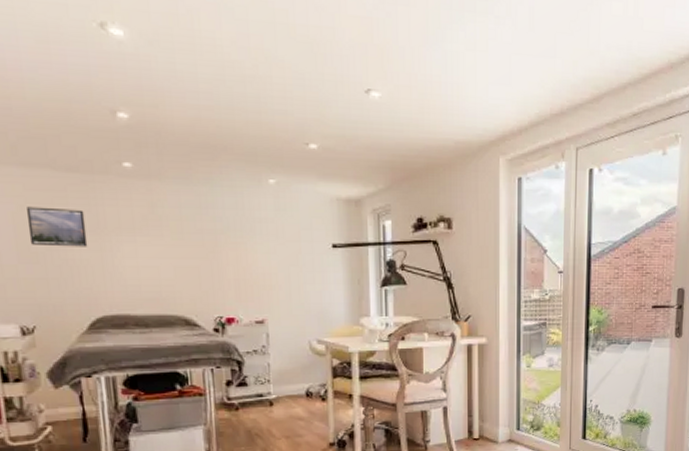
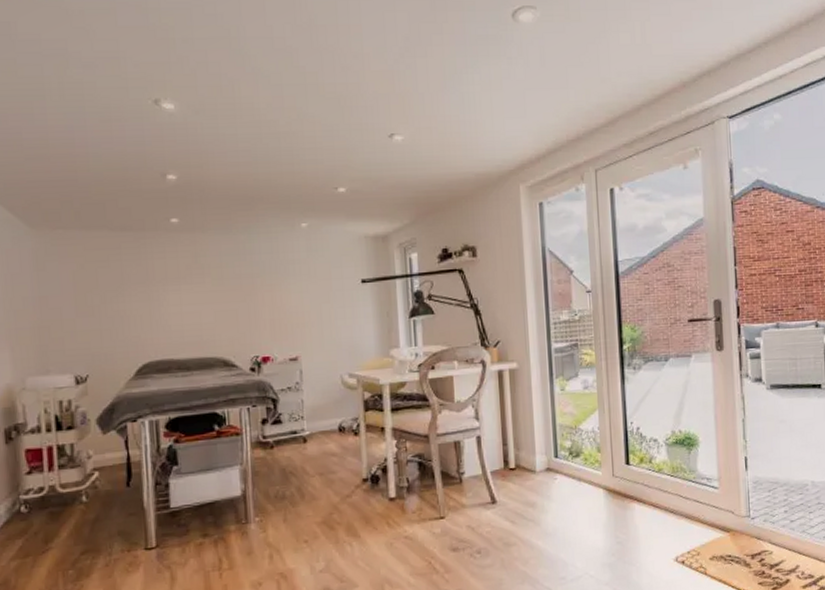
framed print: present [25,206,88,247] -> none [85,264,138,300]

